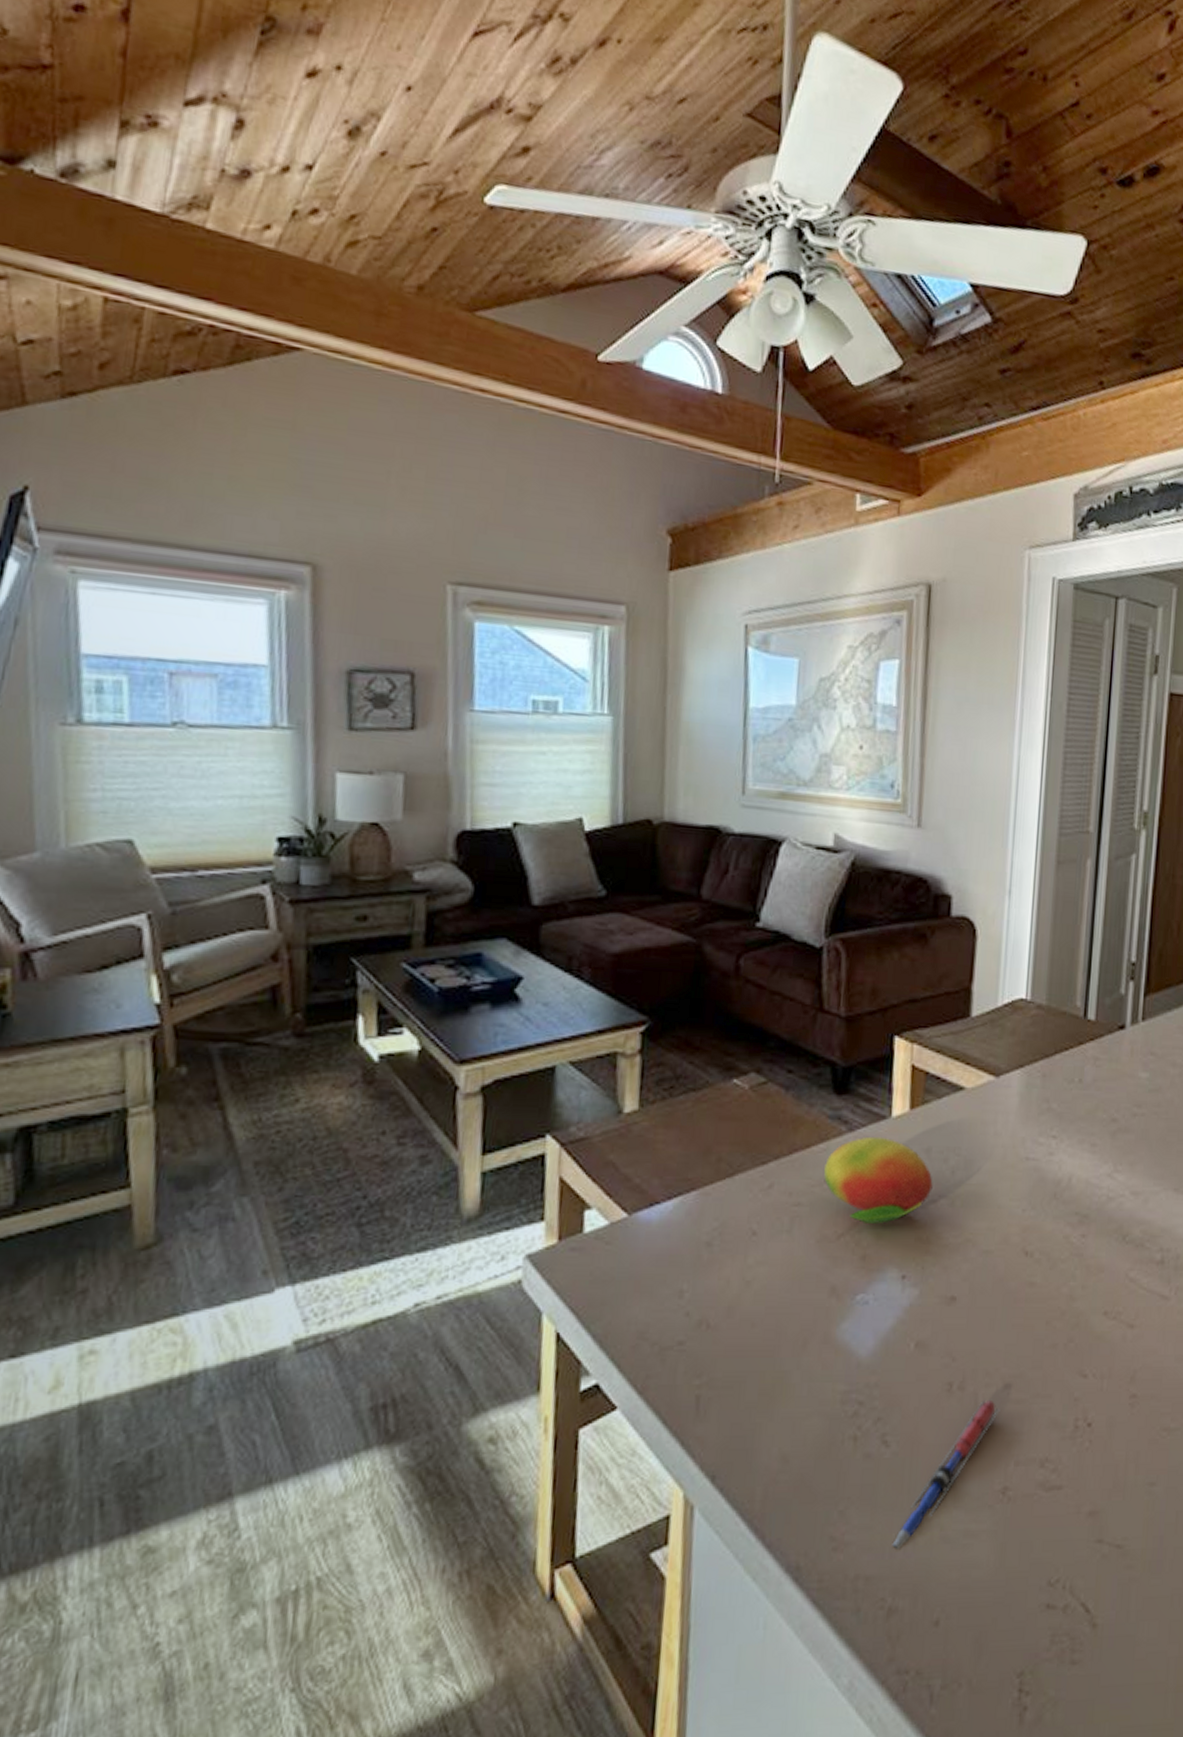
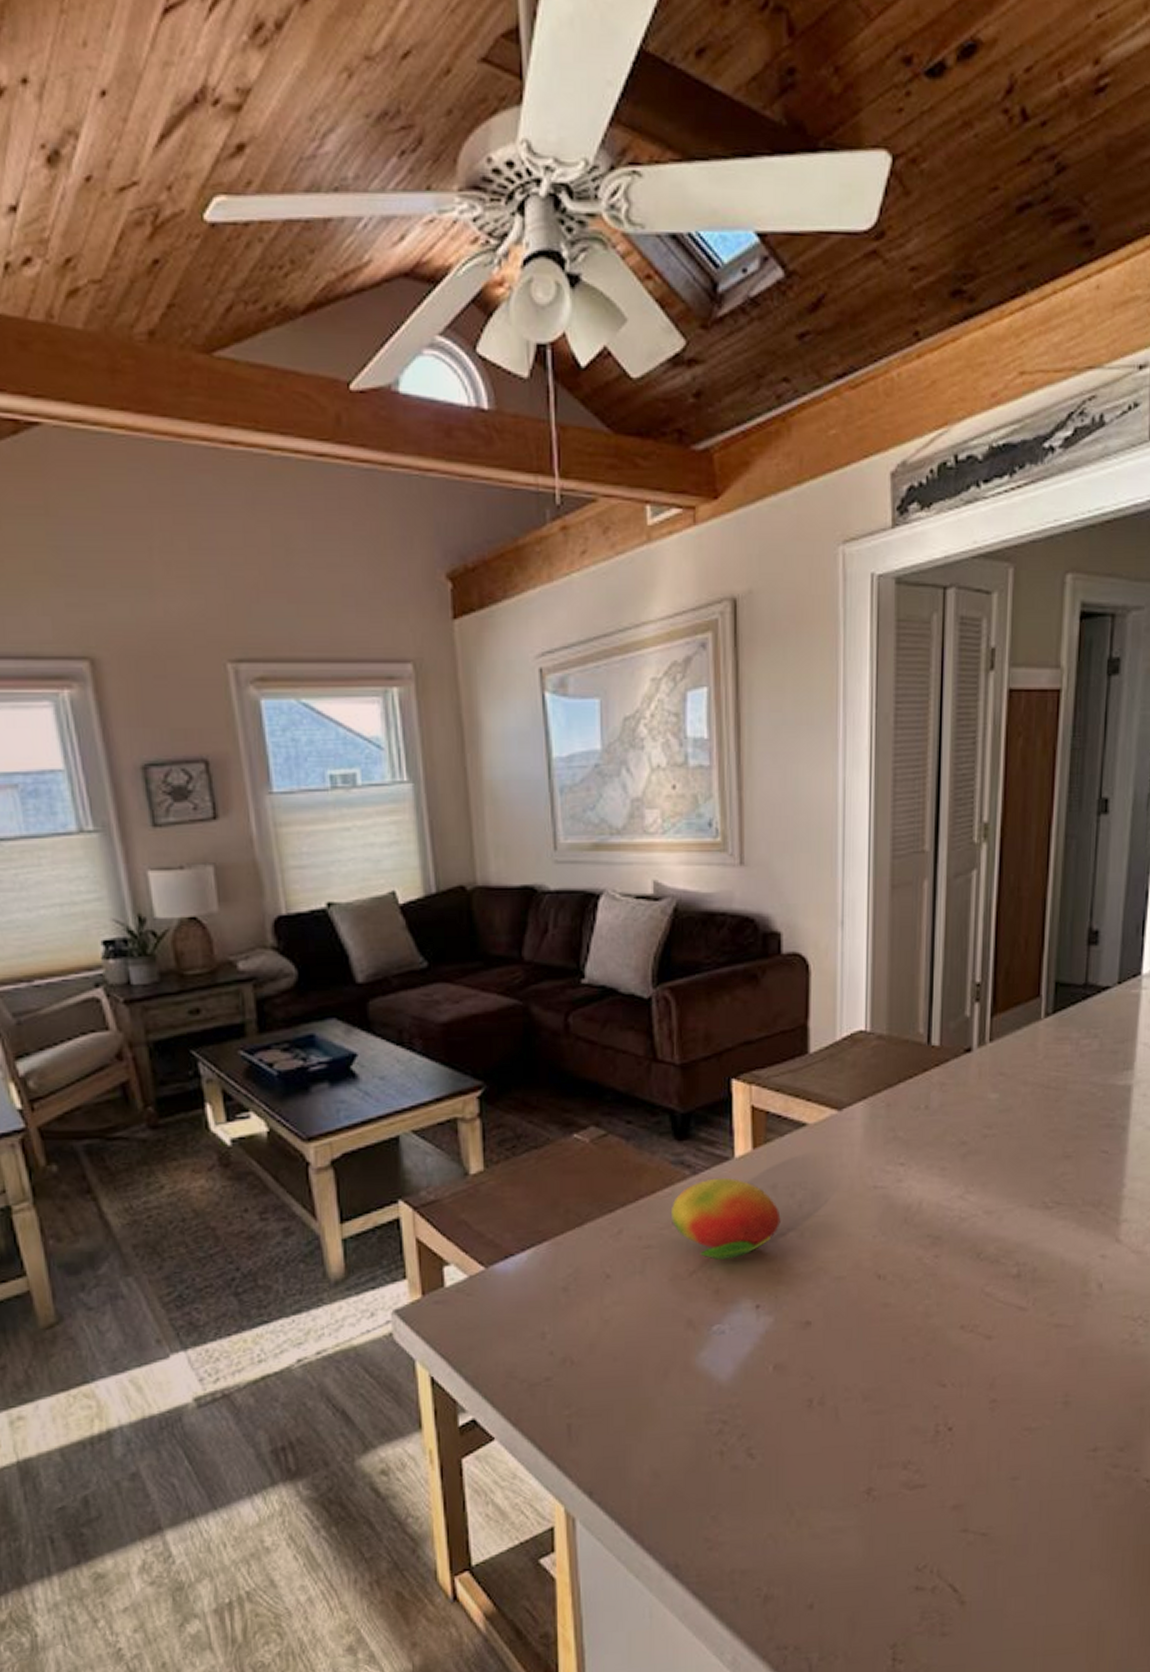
pen: present [892,1399,1000,1549] -> none [764,1412,861,1546]

